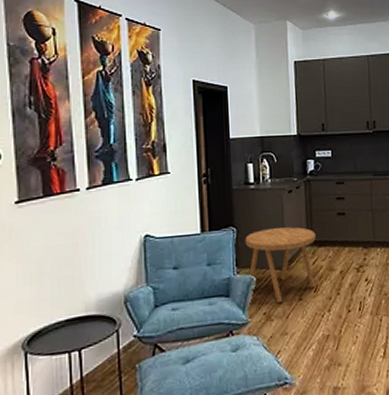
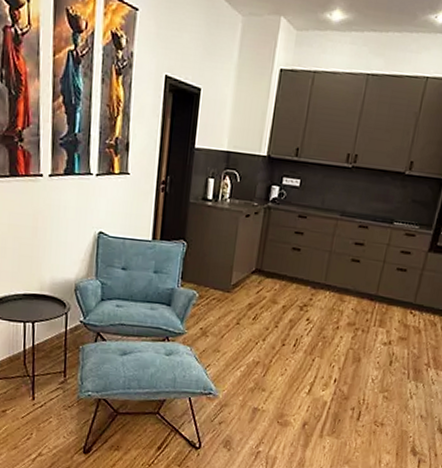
side table: present [245,227,316,303] -> none [191,249,266,322]

